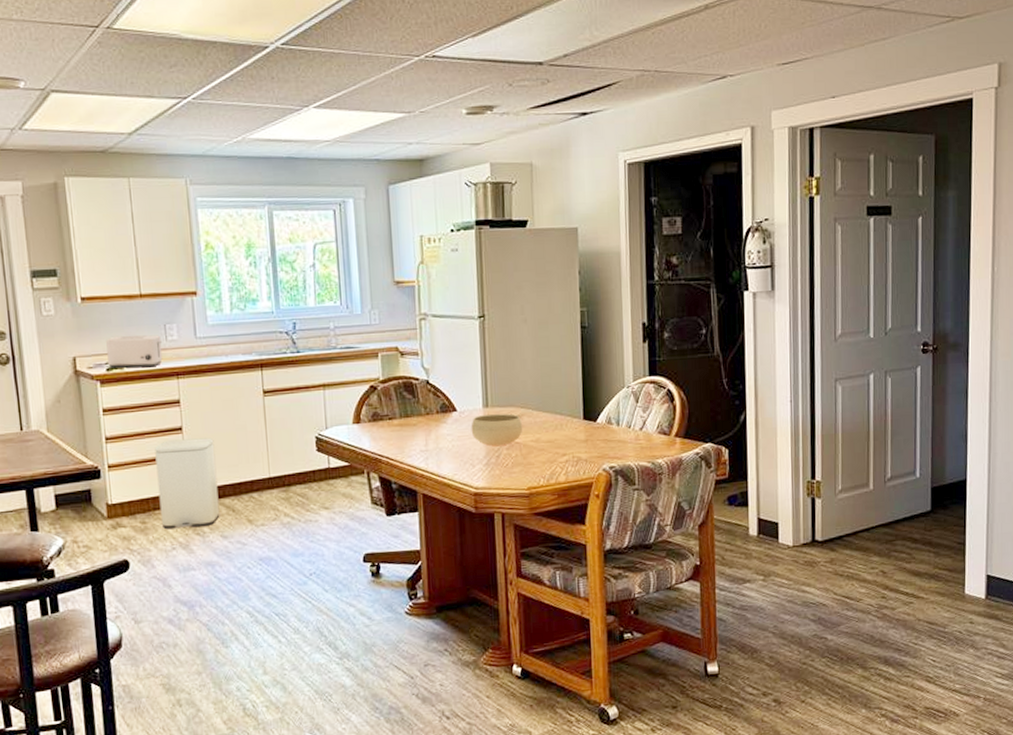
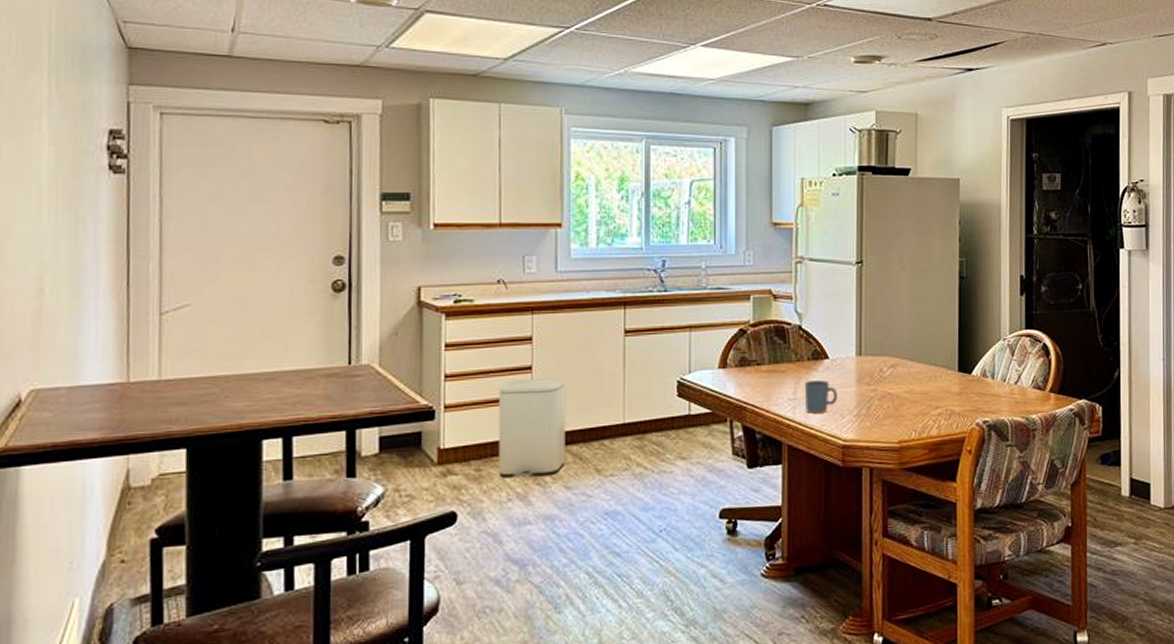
toaster: present [106,335,163,369] -> none [457,266,518,301]
mug: none [435,432,468,464] -> present [804,380,838,414]
bowl: present [471,414,523,446] -> none [842,363,897,396]

